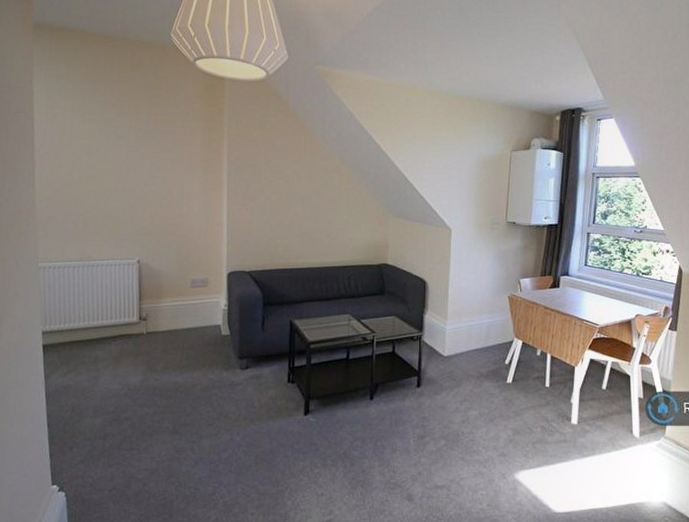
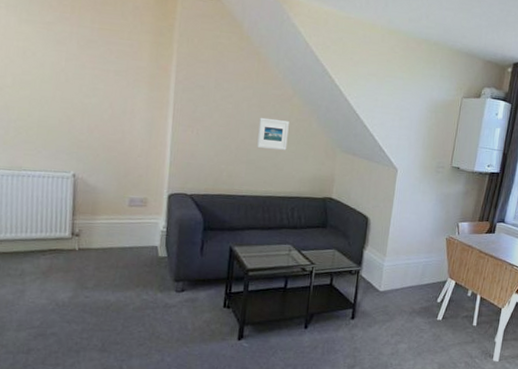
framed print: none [310,189,339,220] -> present [257,117,289,150]

